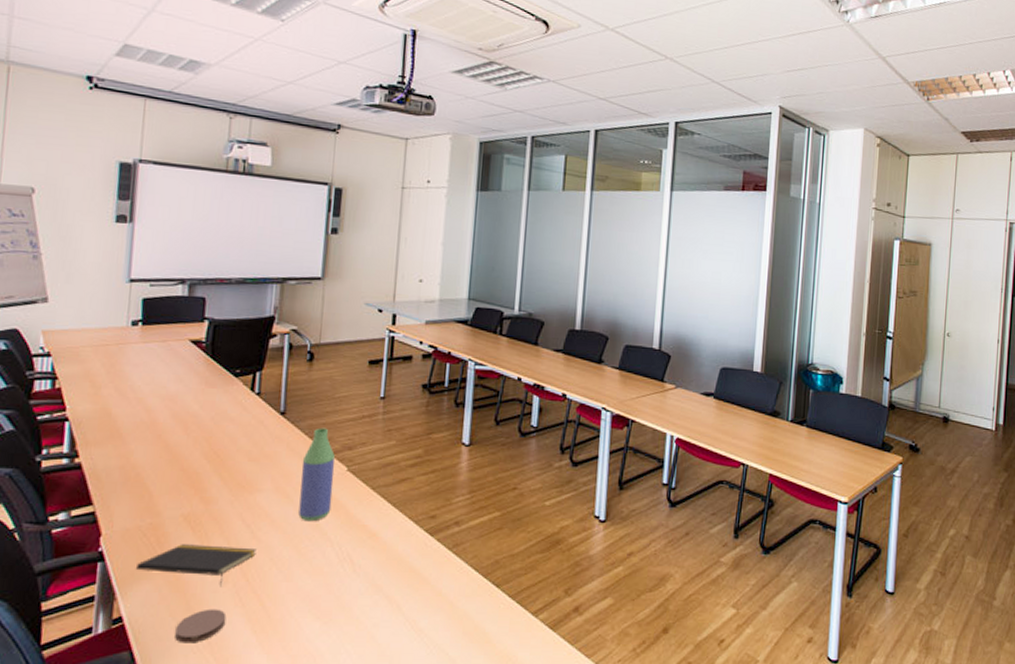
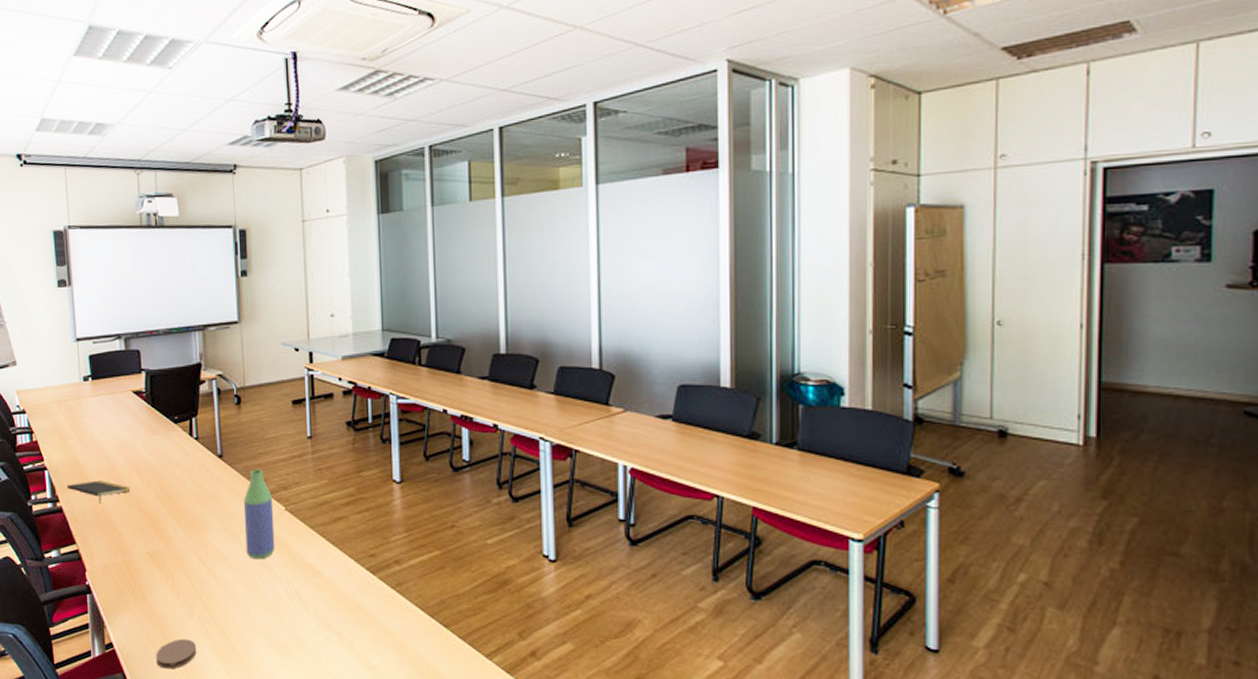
notepad: none [91,434,172,461] -> present [66,480,131,504]
notepad: present [135,544,257,586] -> none [116,579,214,618]

